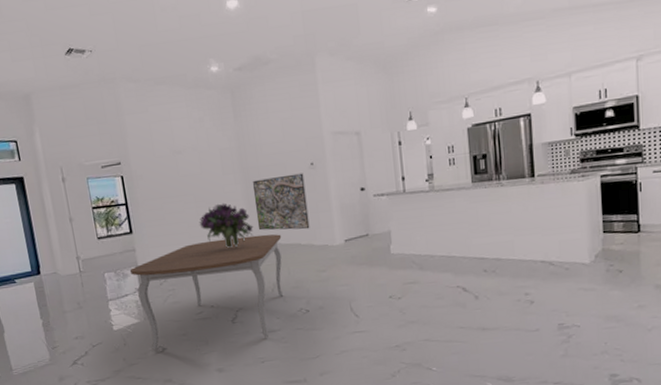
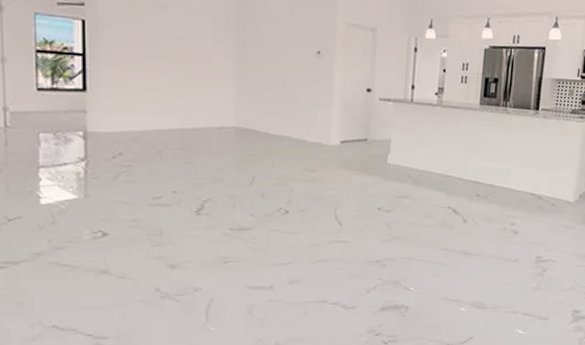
dining table: present [129,234,284,349] -> none [74,116,271,236]
bouquet: present [199,203,254,249] -> none [174,75,240,130]
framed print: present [252,173,310,231] -> none [245,57,308,123]

